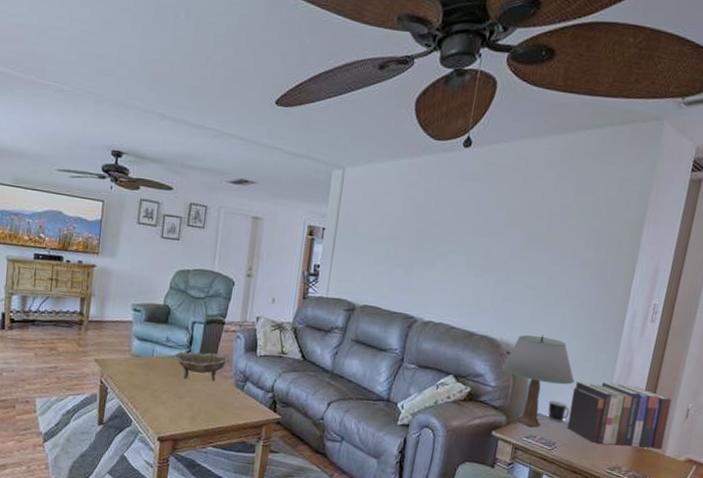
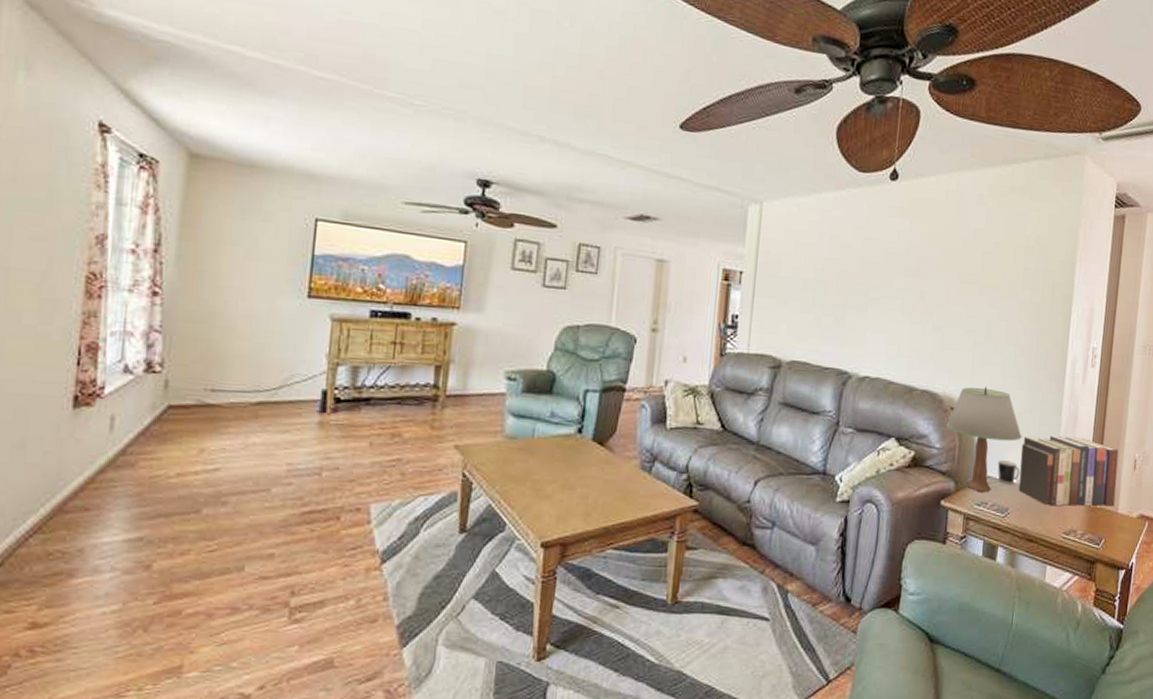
decorative bowl: present [173,351,230,382] -> none [560,428,633,465]

